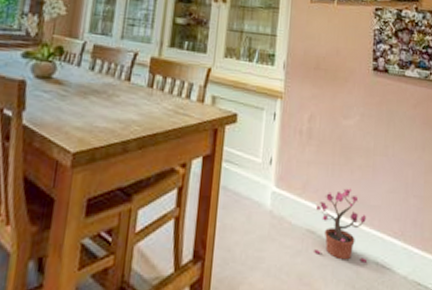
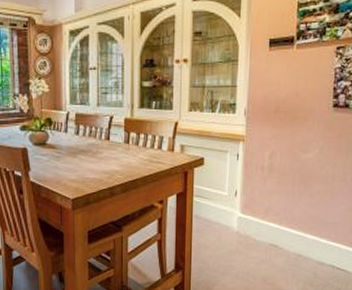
potted plant: present [314,188,366,262] -> none [276,210,324,266]

